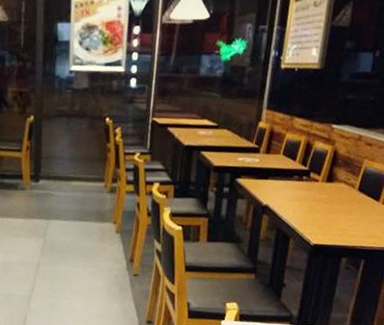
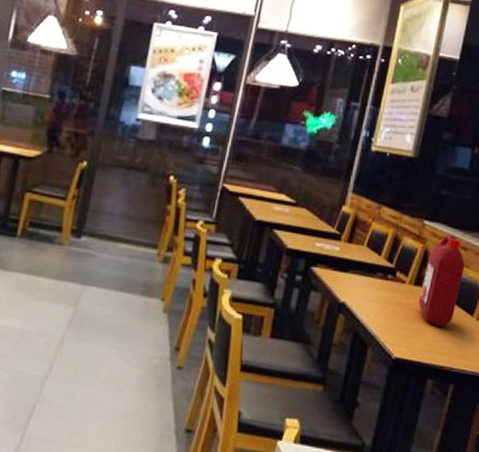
ketchup jug: none [330,133,371,214] -> present [418,233,465,328]

